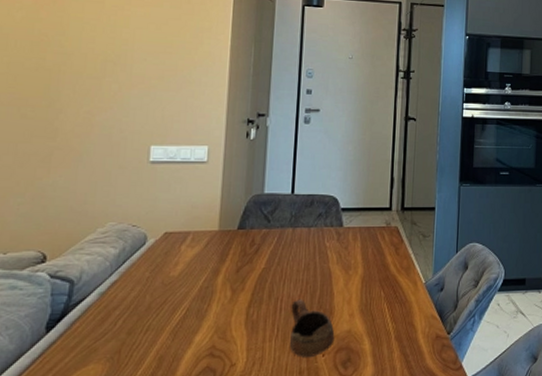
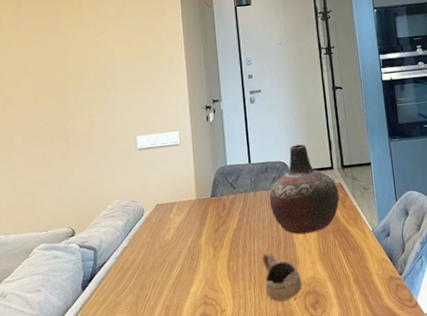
vase: none [309,178,394,282] -> present [269,144,340,235]

